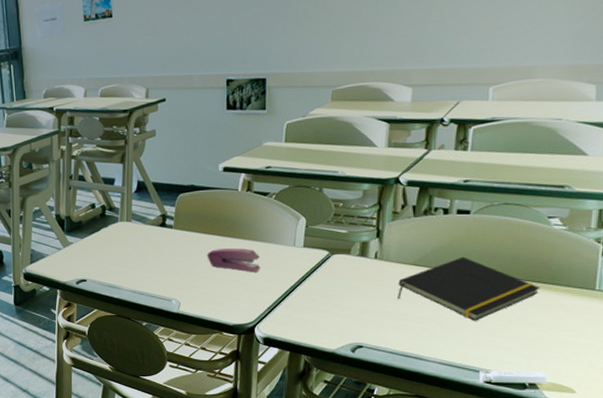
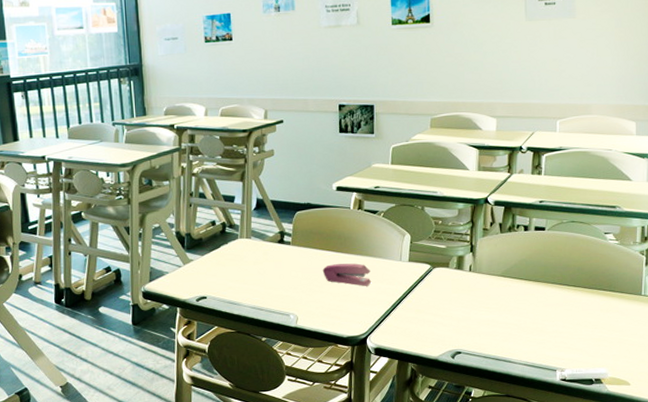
notepad: present [398,256,541,321] -> none [489,268,601,325]

